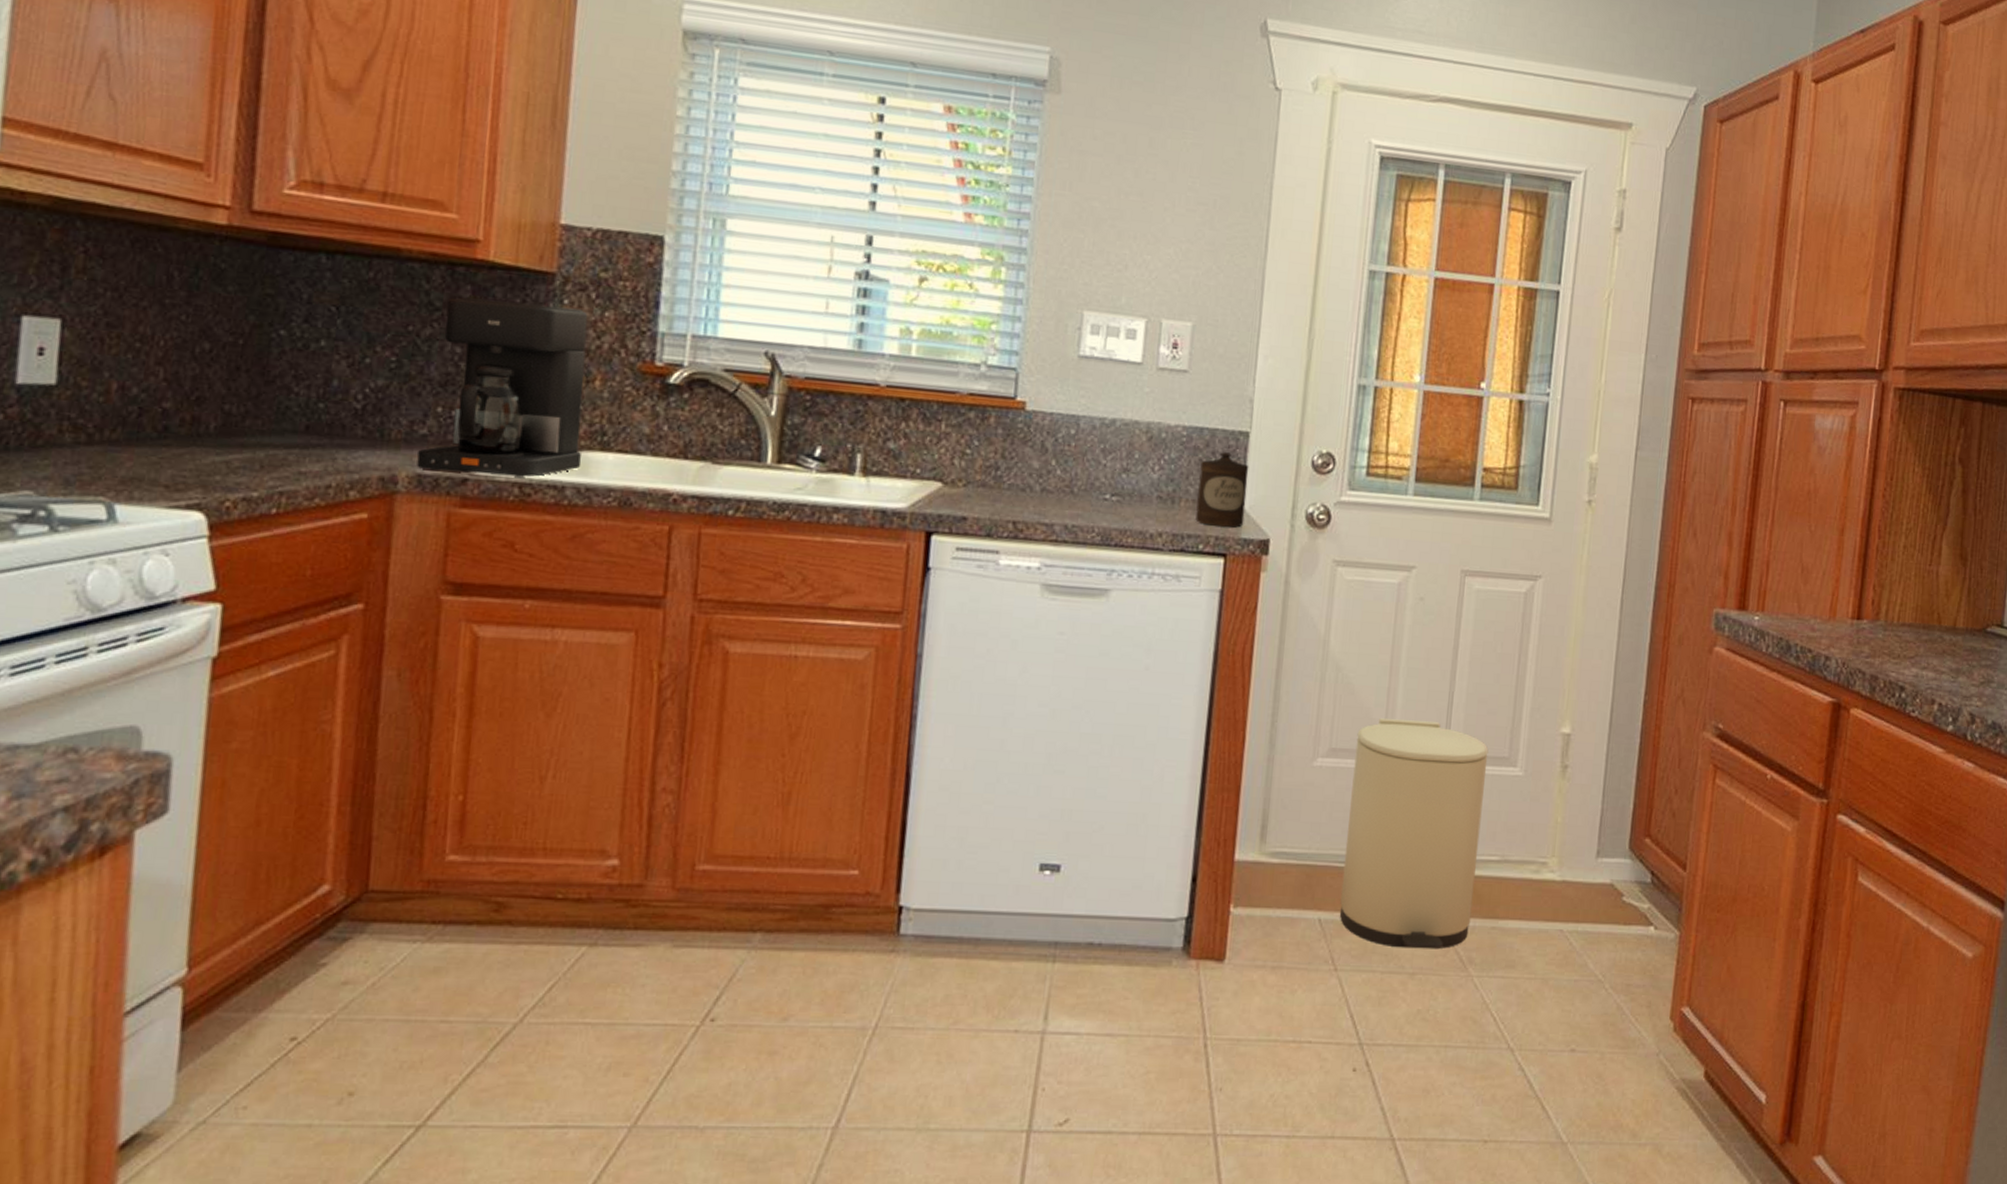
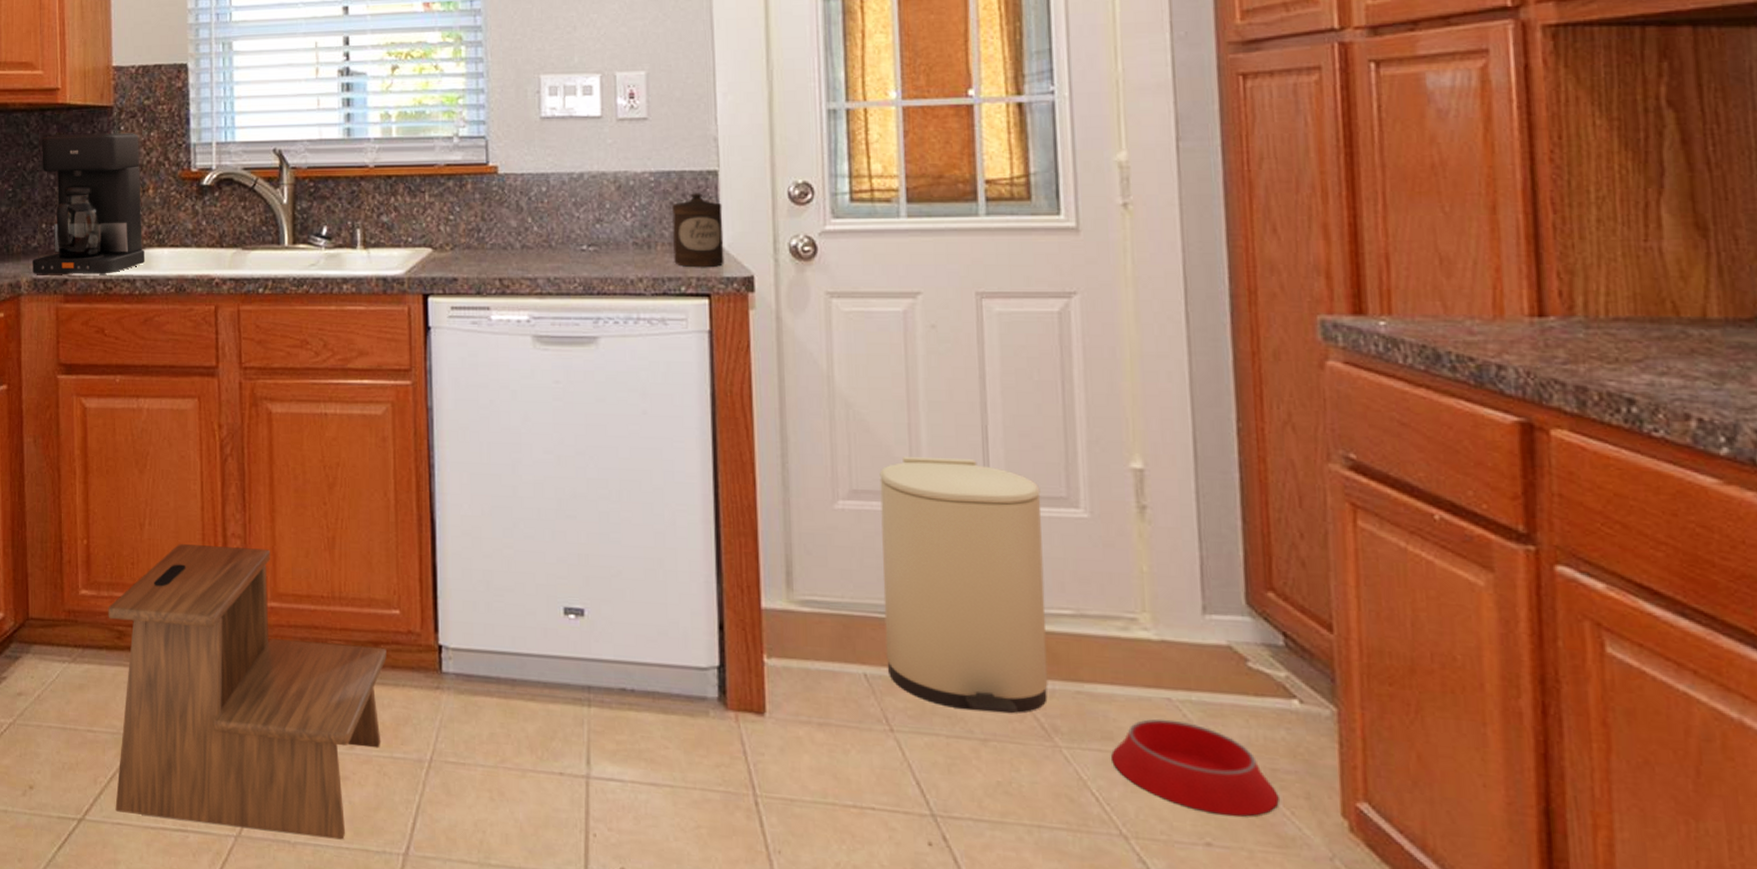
step stool: none [470,800,838,1119] -> present [108,544,387,840]
pet bowl: none [1511,947,1629,1025] -> present [1111,718,1279,816]

